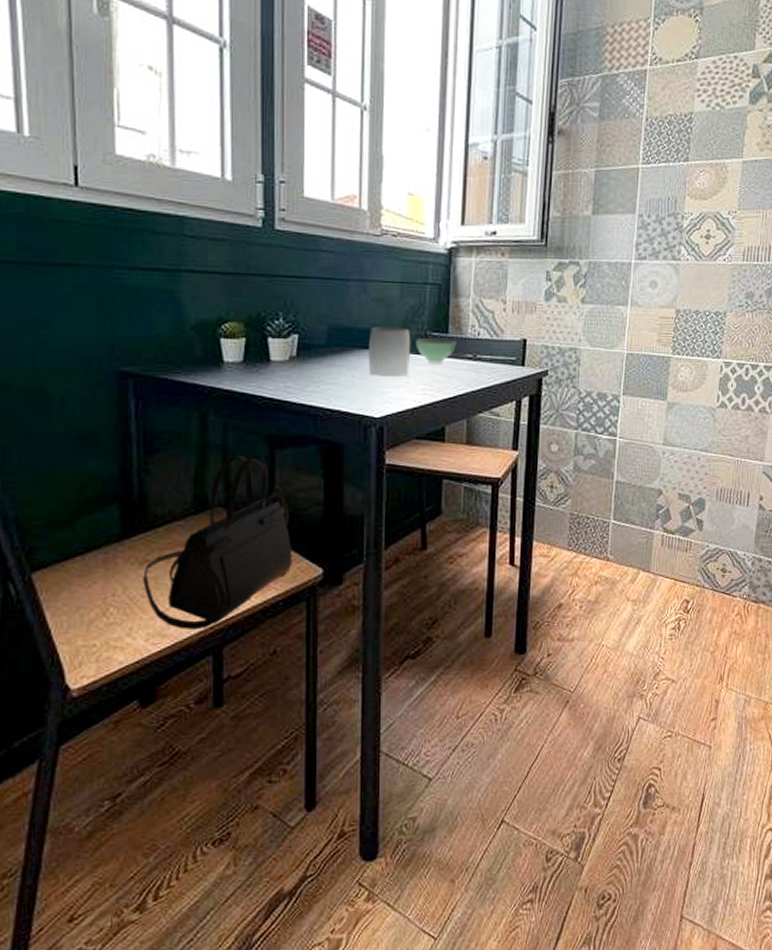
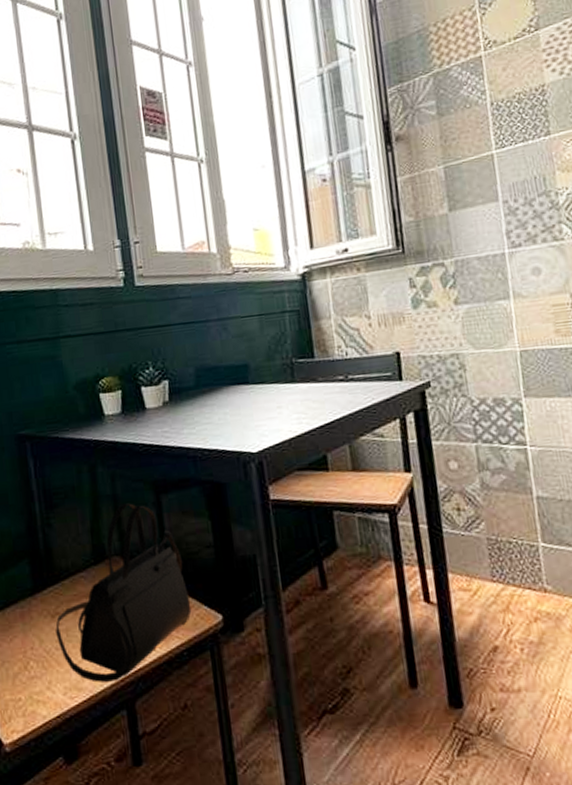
mug: present [368,327,411,378] -> none [235,358,281,411]
bowl: present [414,338,458,364] -> none [281,363,326,392]

